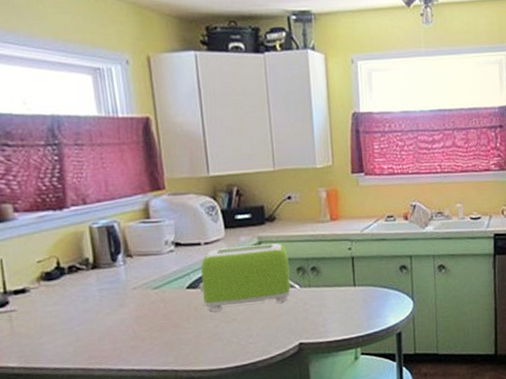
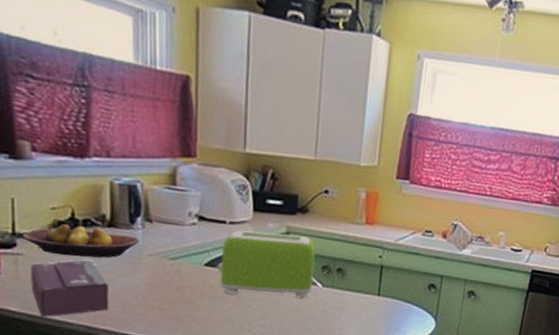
fruit bowl: none [12,271,123,305] -> present [21,224,140,258]
tissue box: none [24,303,102,369] -> present [31,259,109,318]

